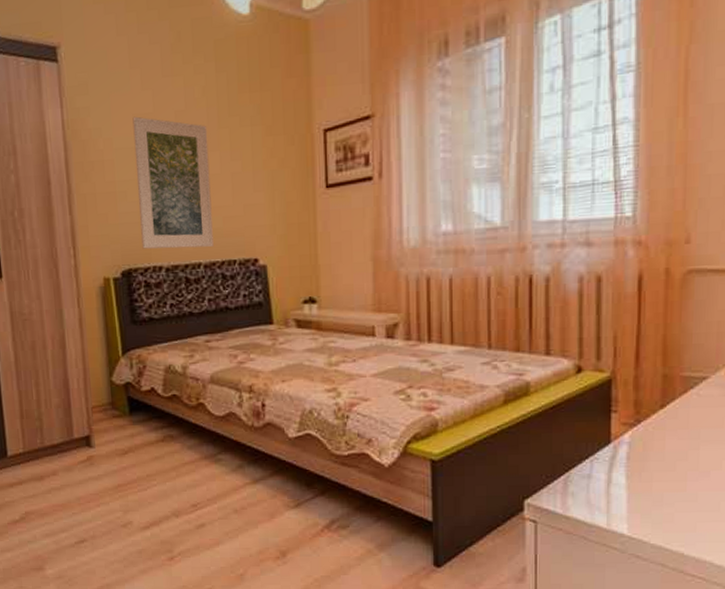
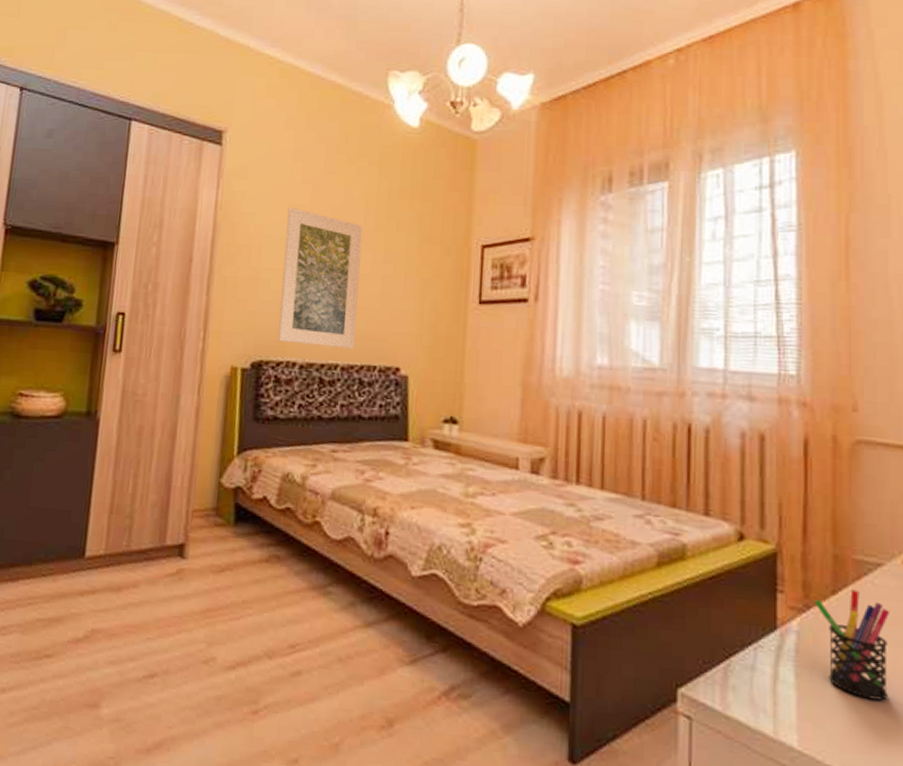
pen holder: none [645,402,713,490] -> present [814,589,891,701]

